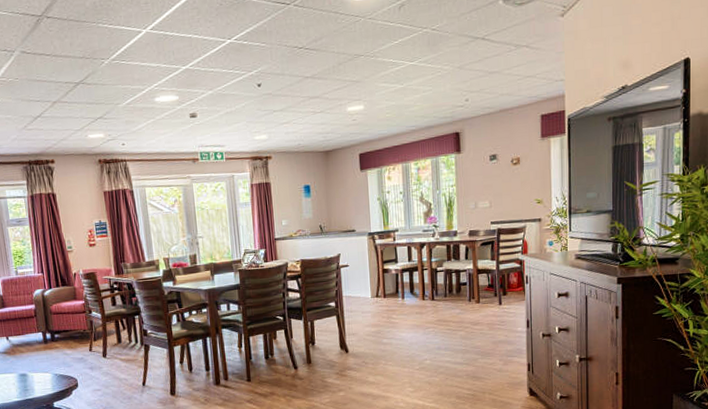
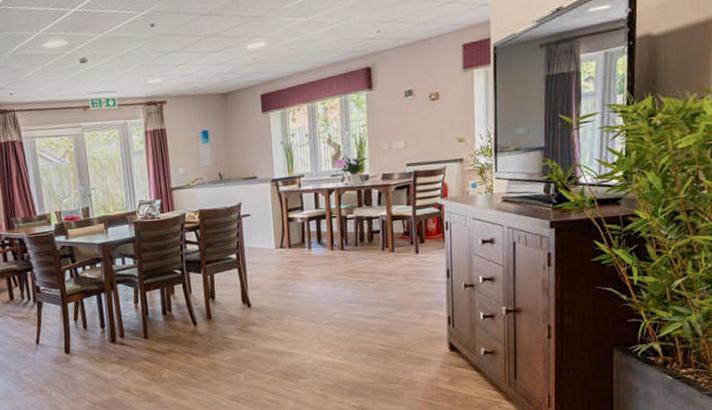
flower arrangement: none [429,211,457,241] -> present [338,154,368,186]

